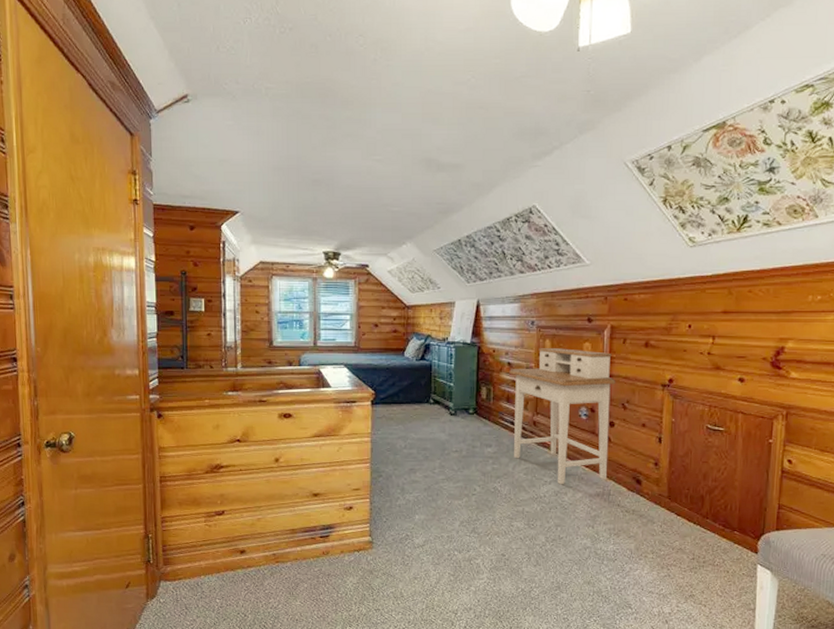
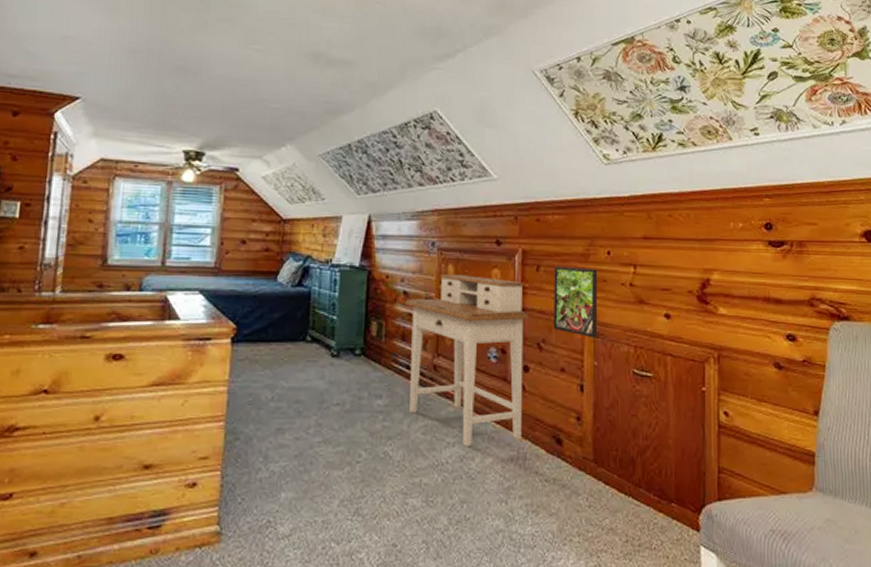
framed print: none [637,339,679,399] -> present [554,266,598,338]

